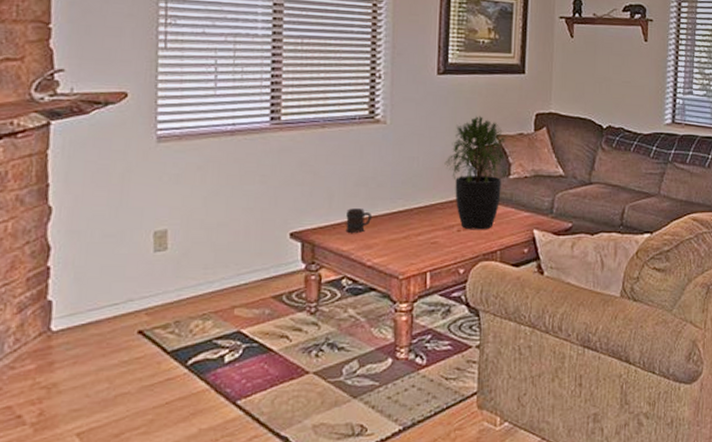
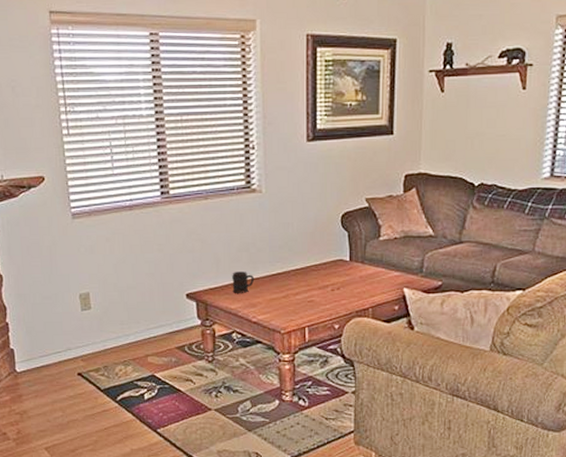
potted plant: present [444,115,508,230] -> none [317,179,377,289]

